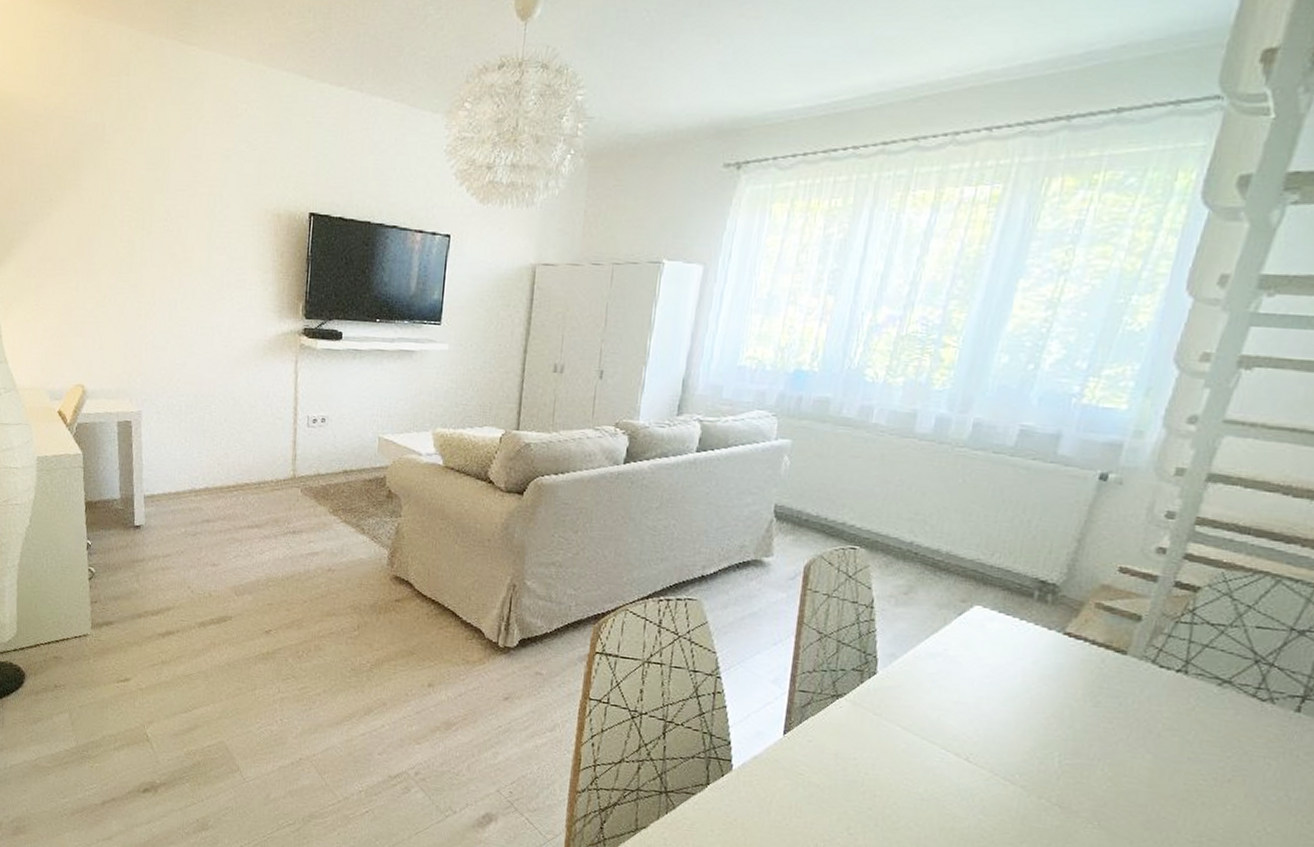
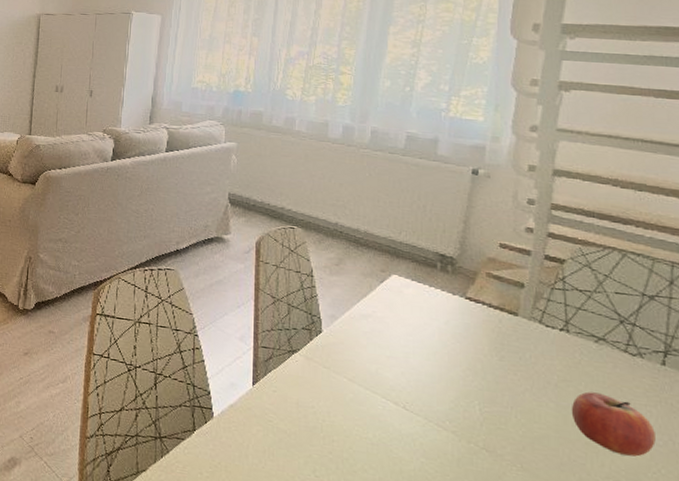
fruit: none [1170,742,1270,814] -> present [571,391,656,457]

